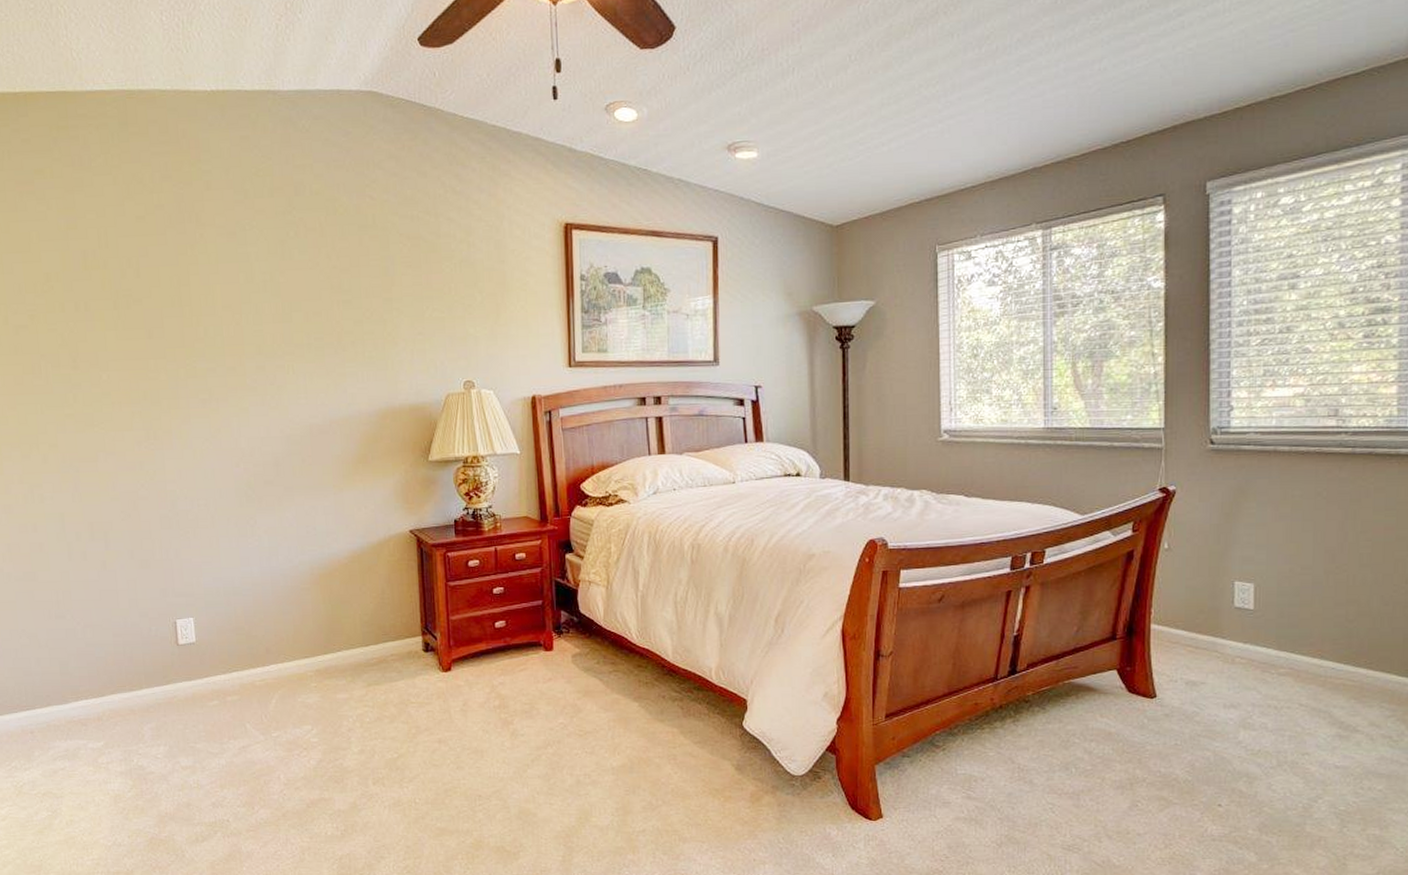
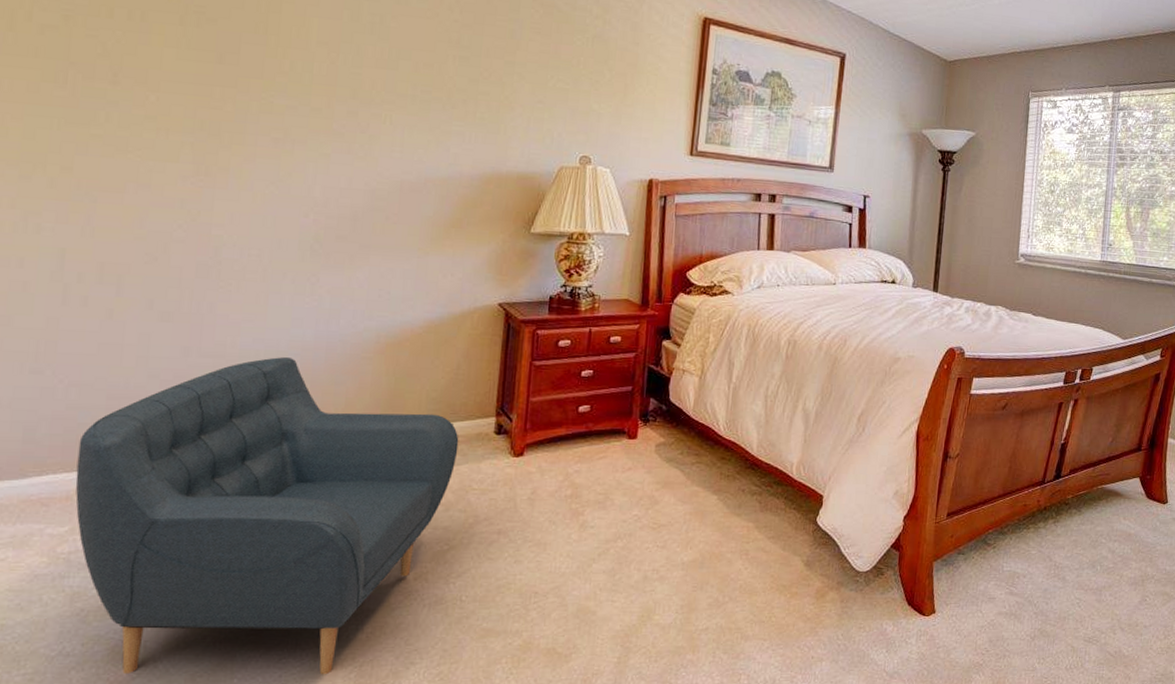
armchair: none [99,593,394,866] -> present [75,357,459,675]

